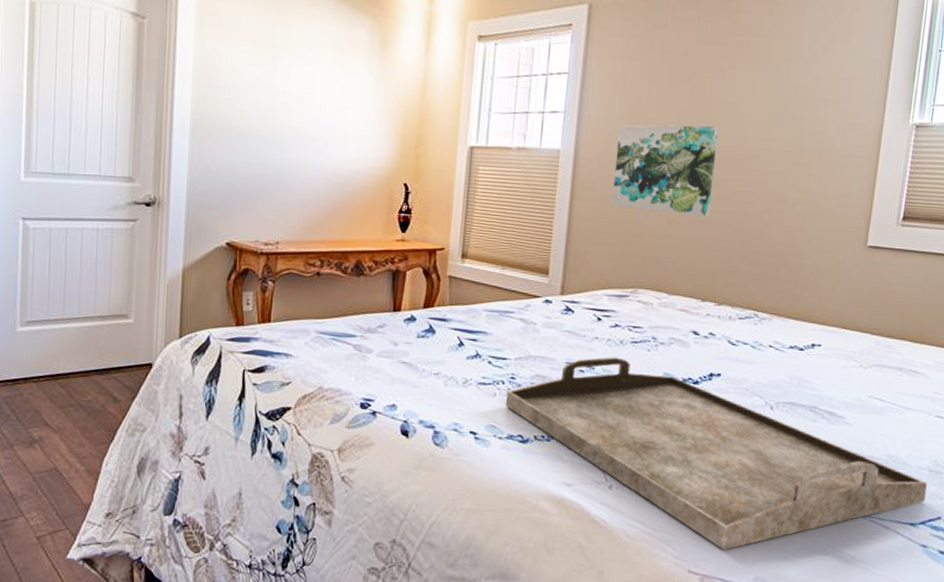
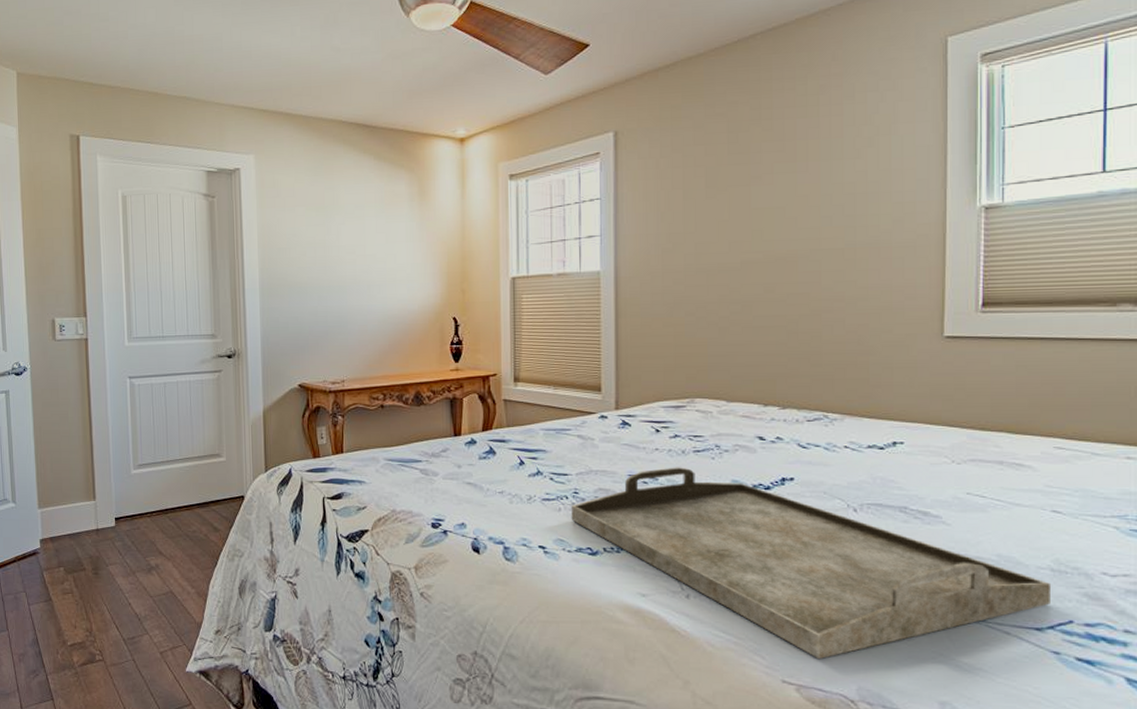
wall art: present [612,125,718,217] -> none [657,232,762,322]

